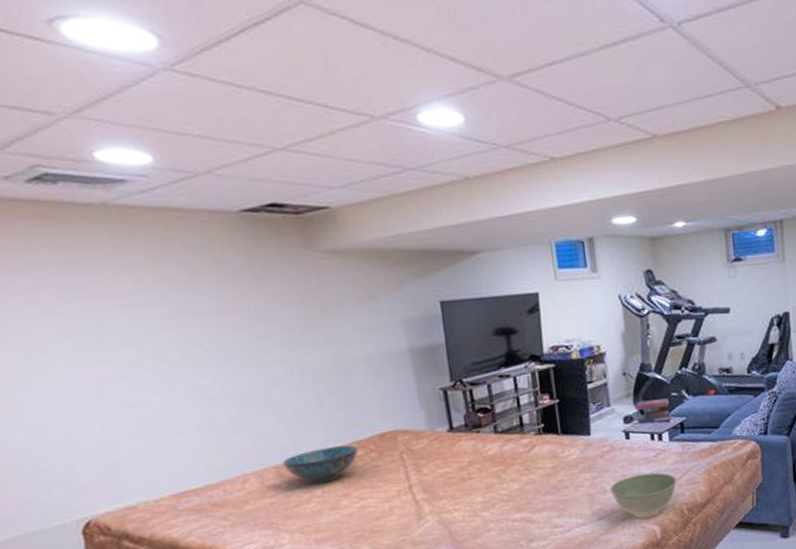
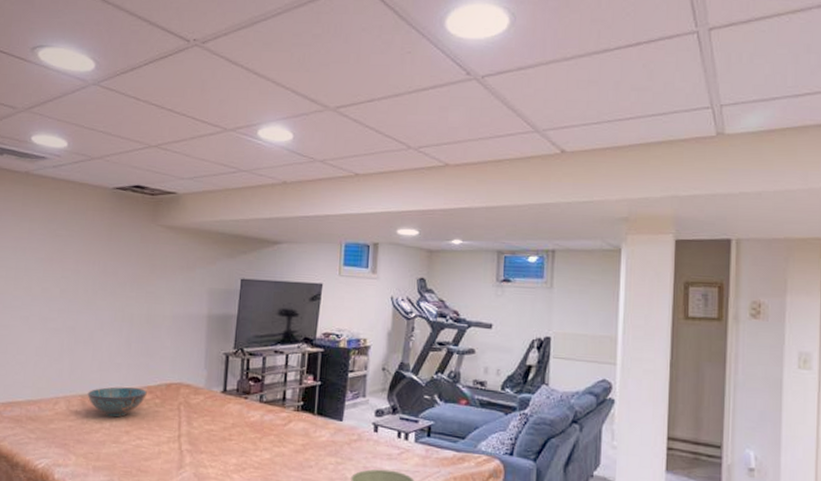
books: present [634,398,671,425] -> none [385,398,421,422]

